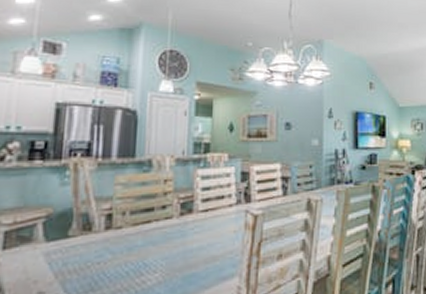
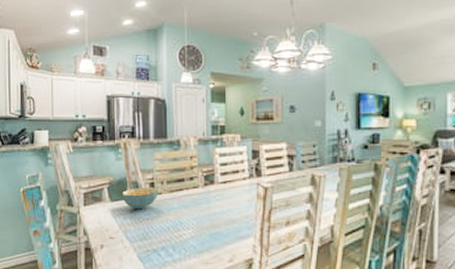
cereal bowl: none [64,219,118,251] -> present [122,186,159,210]

